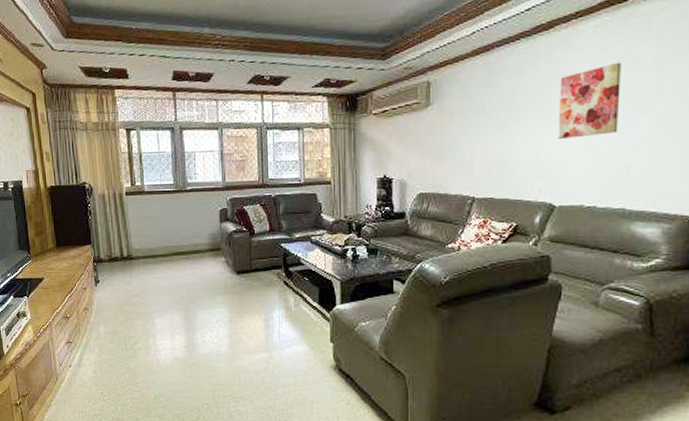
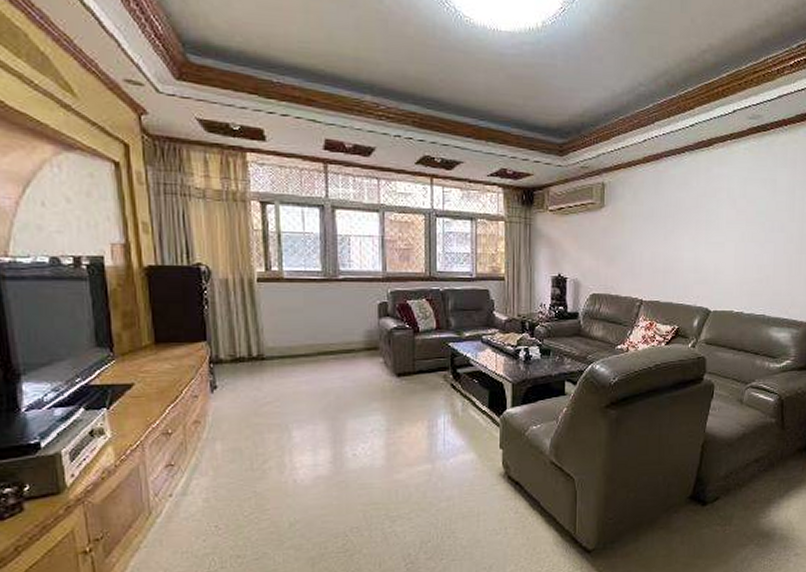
wall art: present [557,62,621,140] -> none [713,183,764,250]

